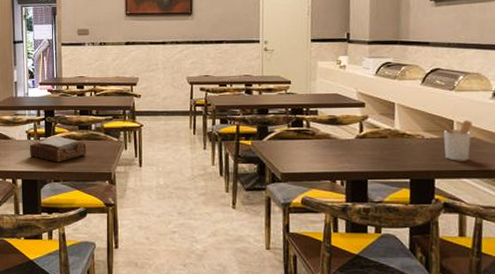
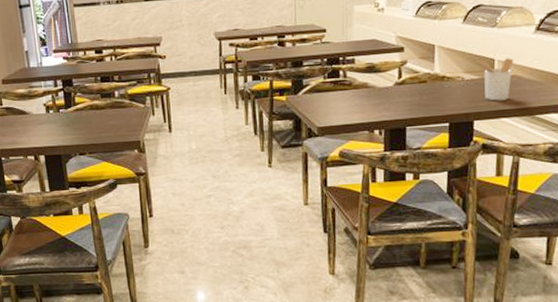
napkin holder: present [29,136,86,163] -> none [49,107,112,135]

